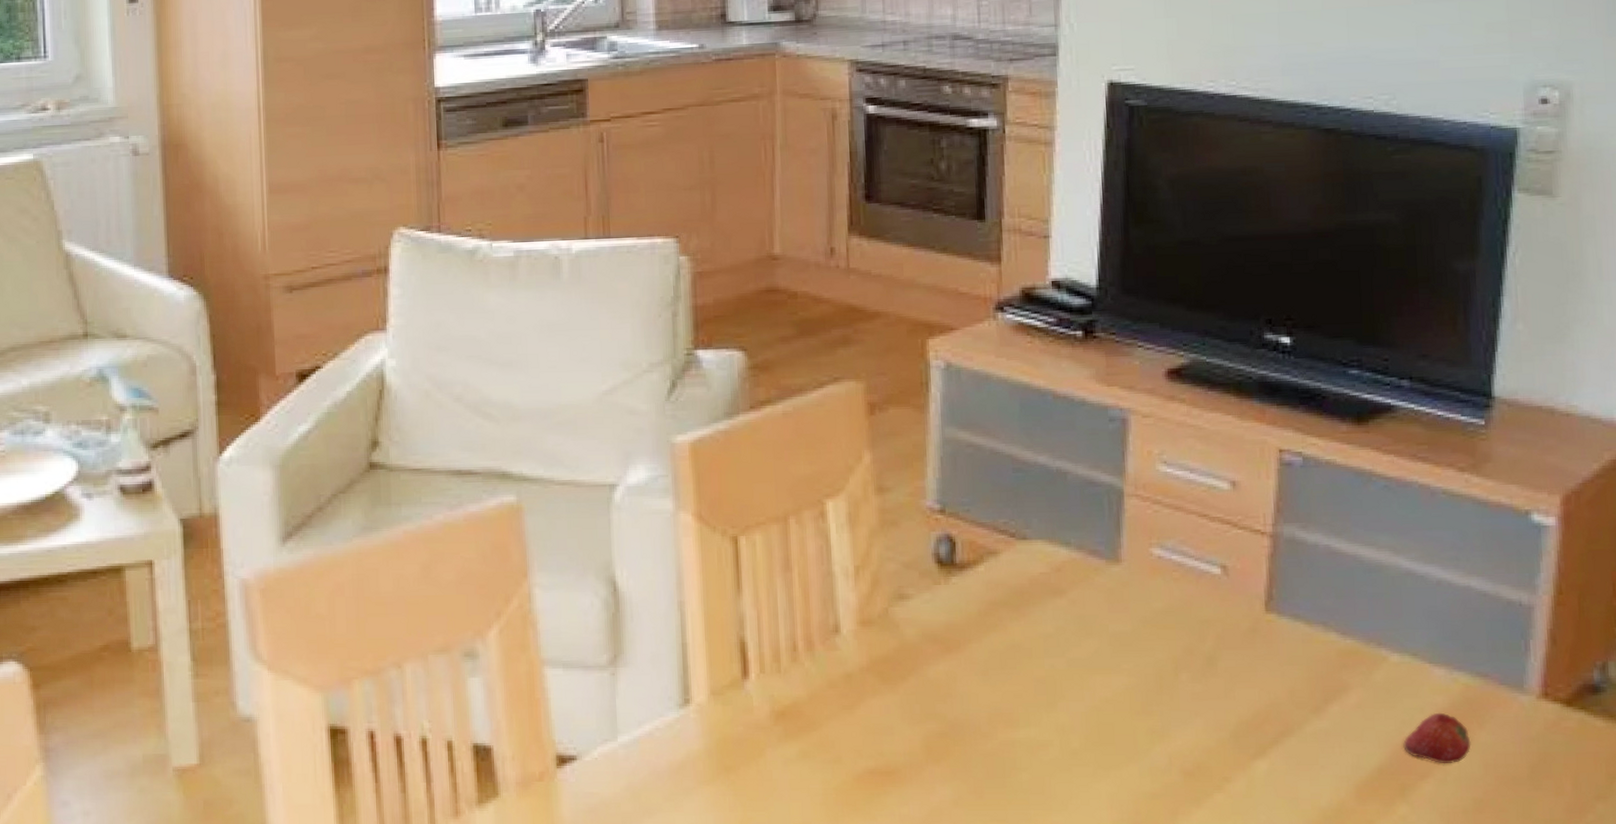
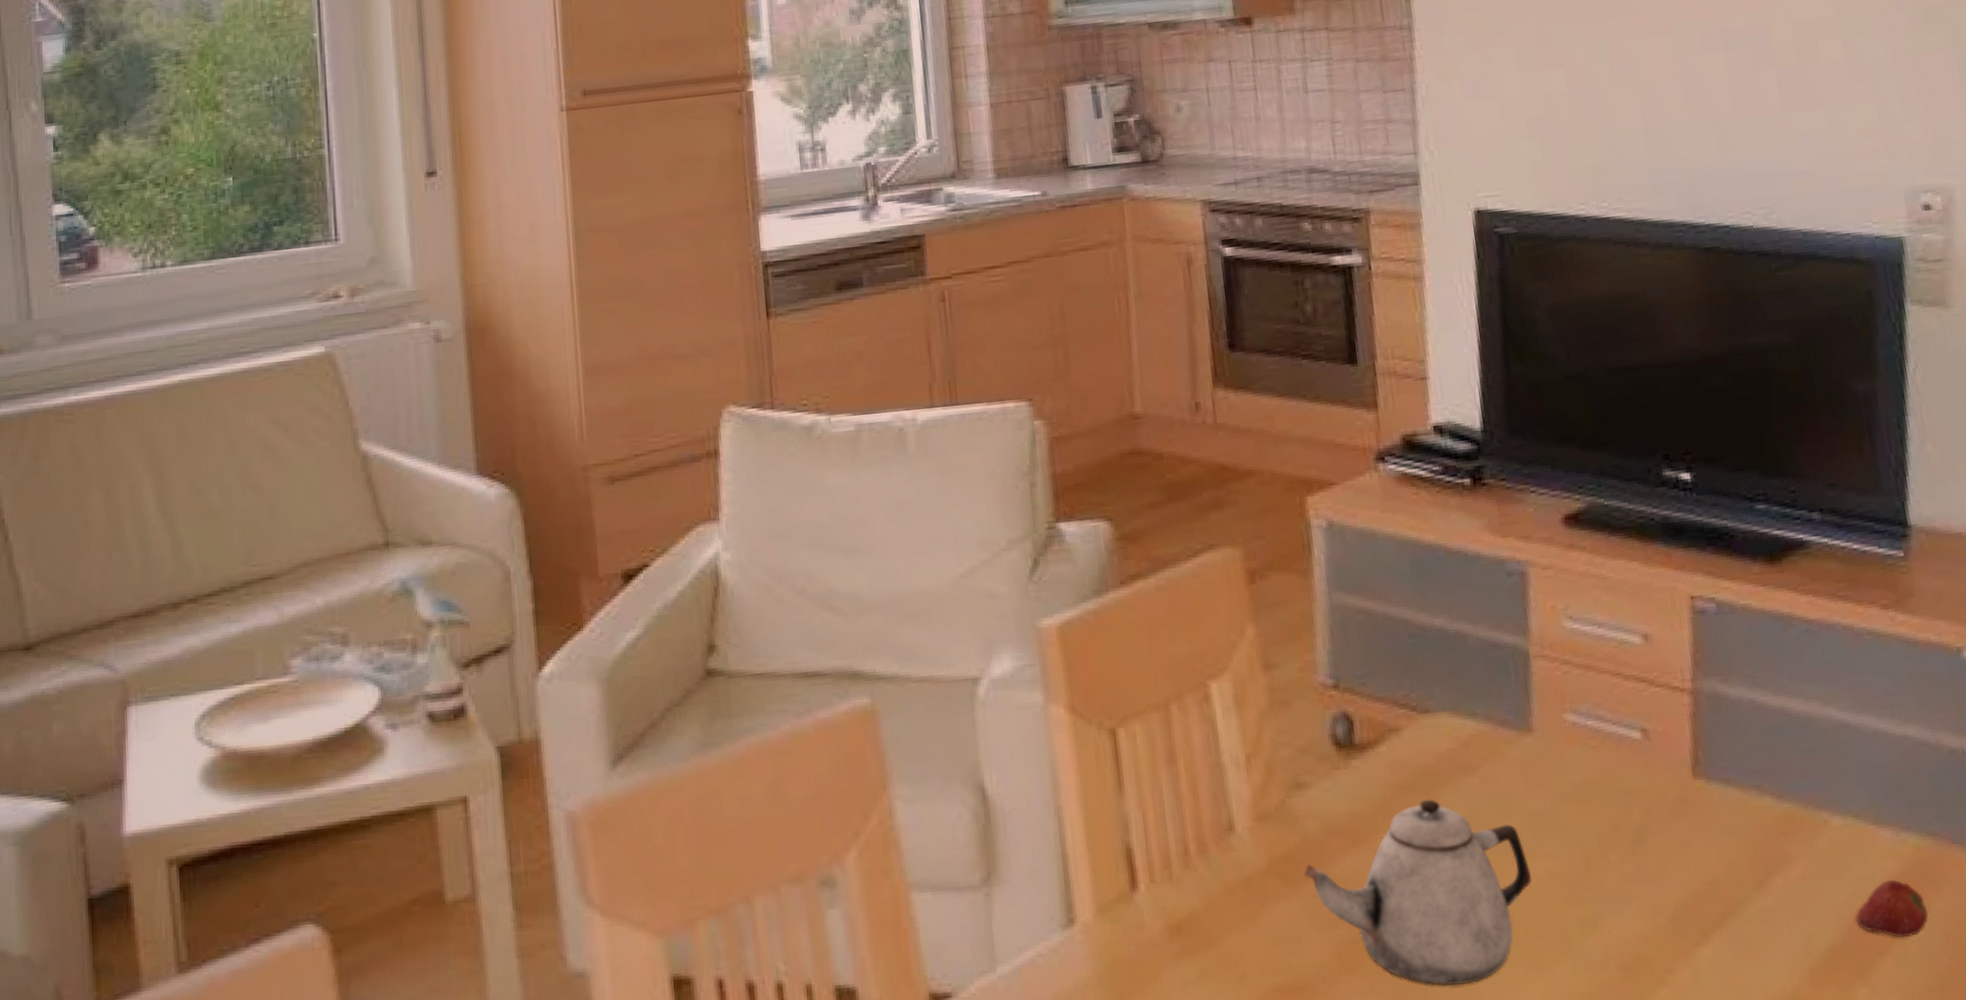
teapot: none [900,616,1108,779] -> present [1304,799,1532,987]

